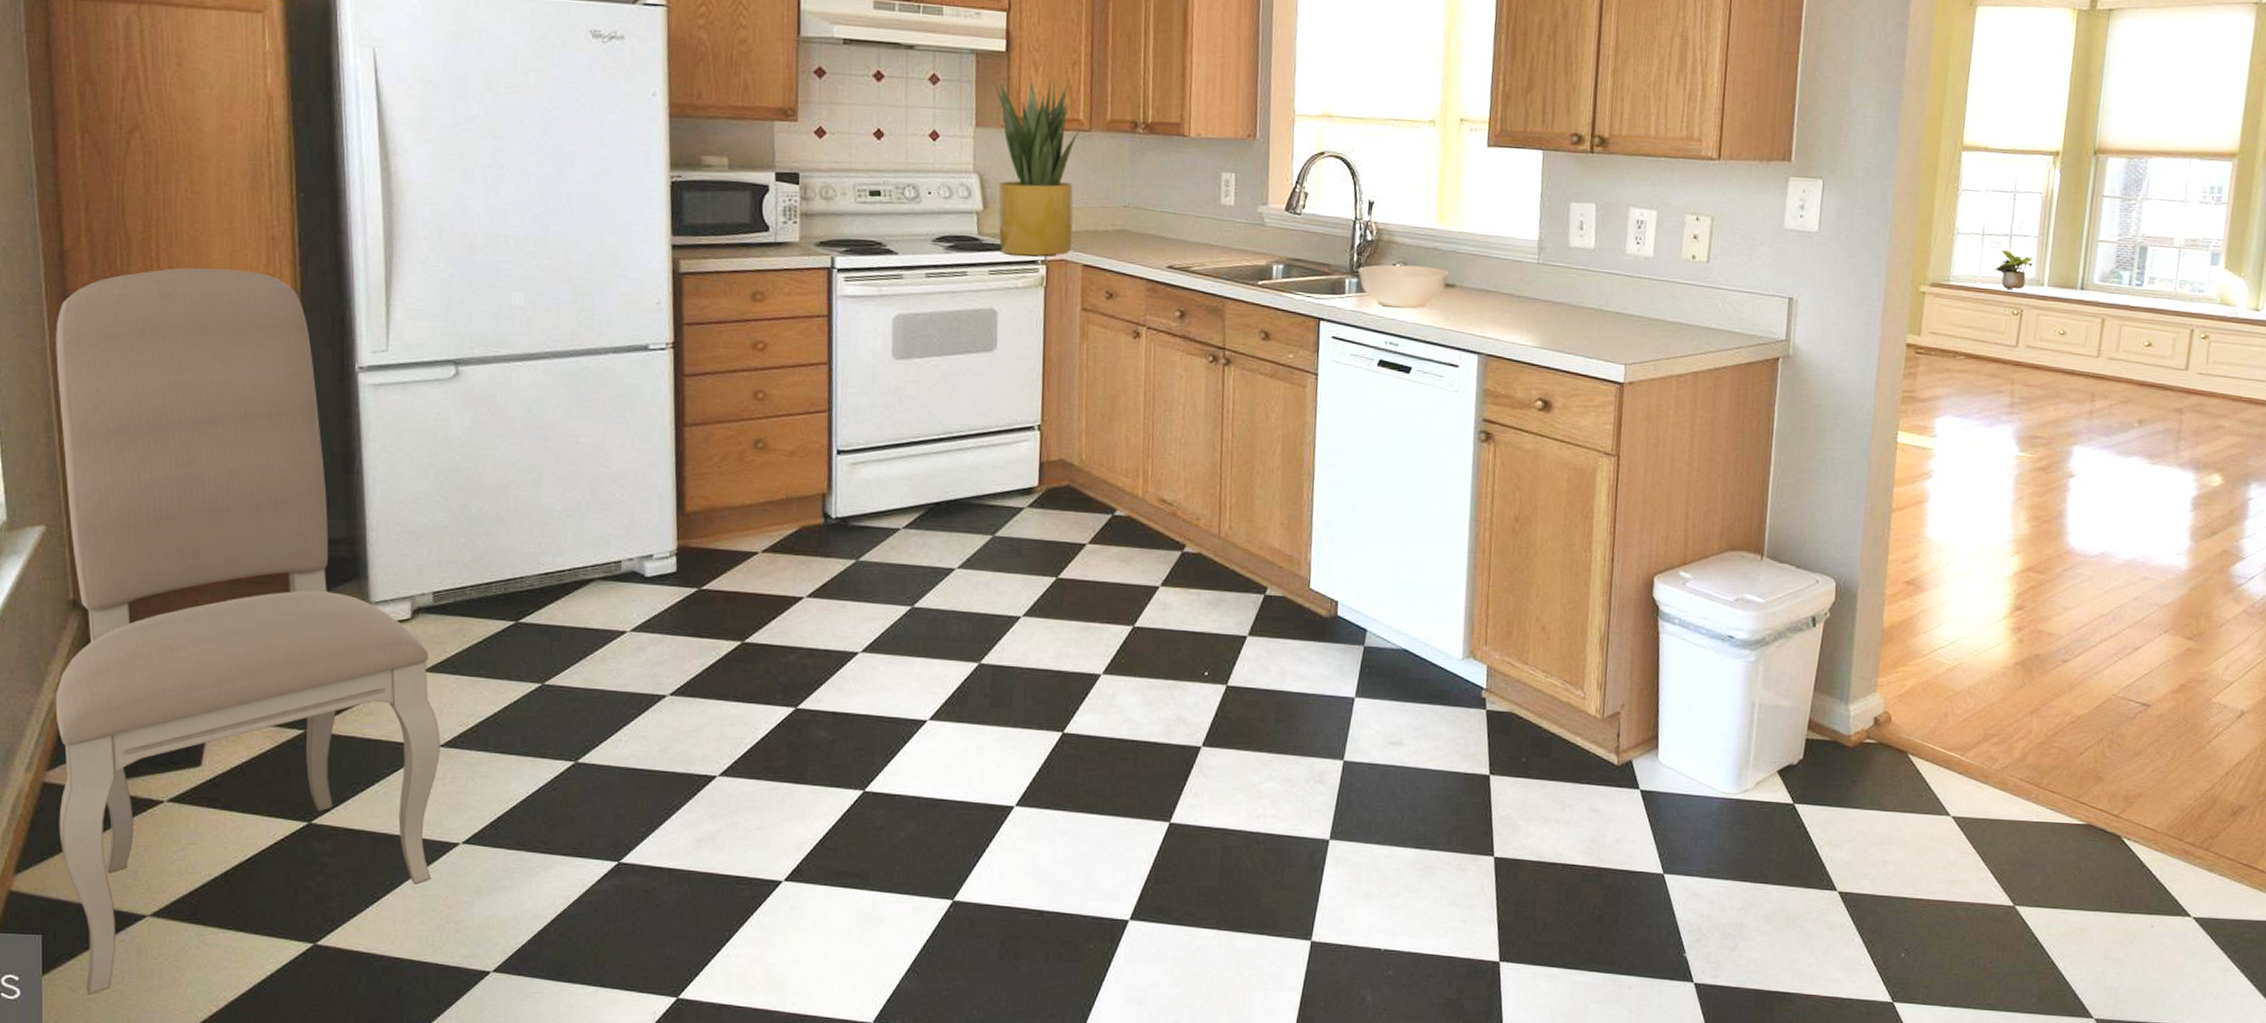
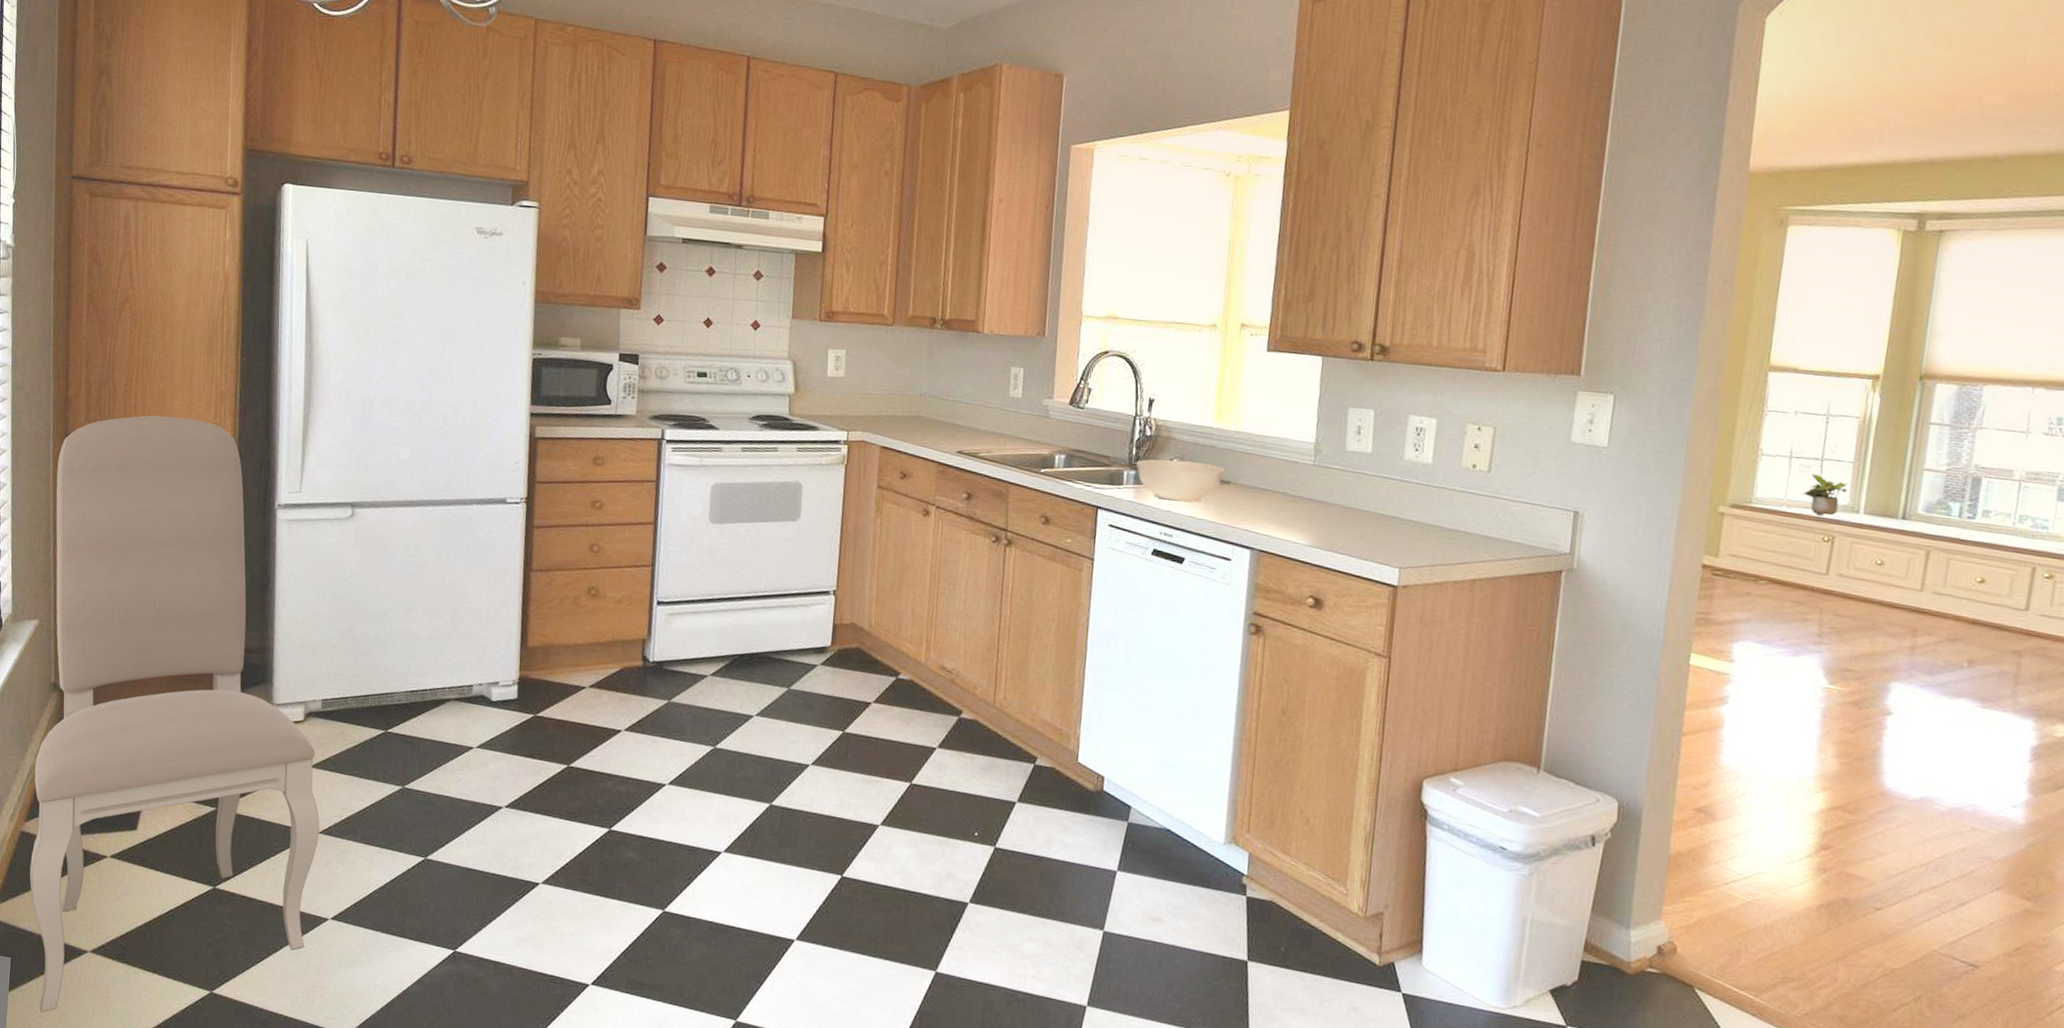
planter: present [994,76,1081,257] -> none [807,275,885,438]

